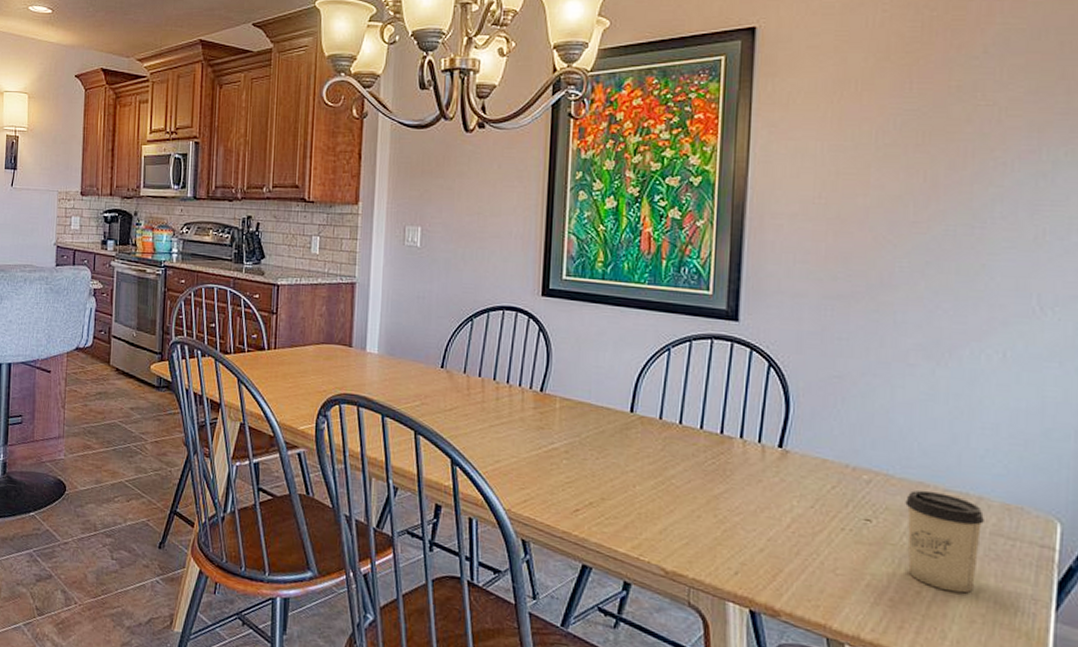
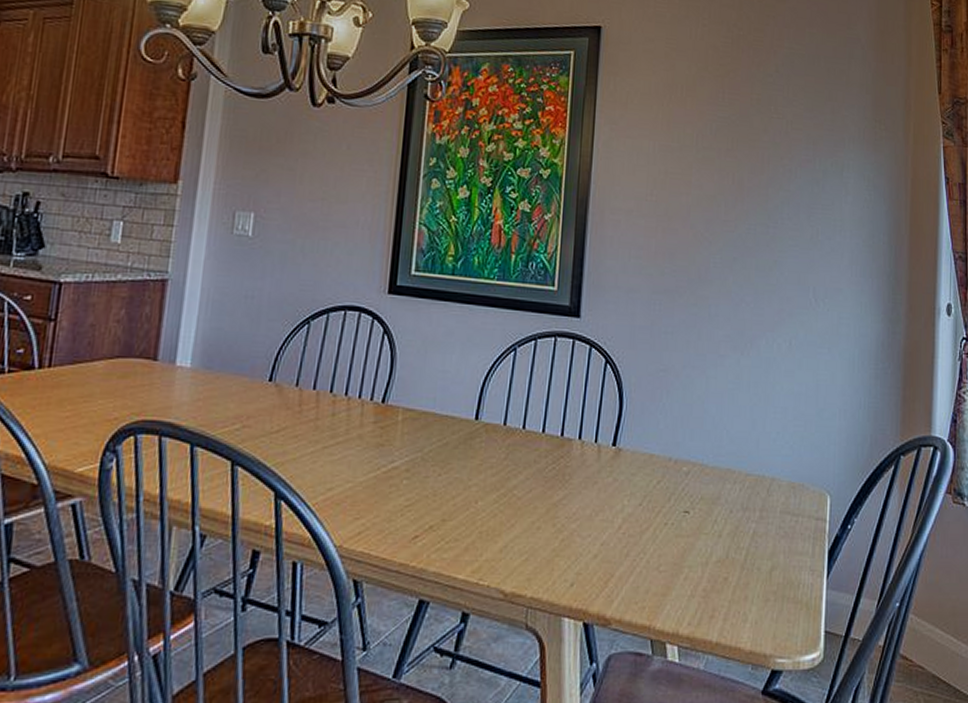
cup: present [905,490,984,594] -> none [716,476,776,574]

